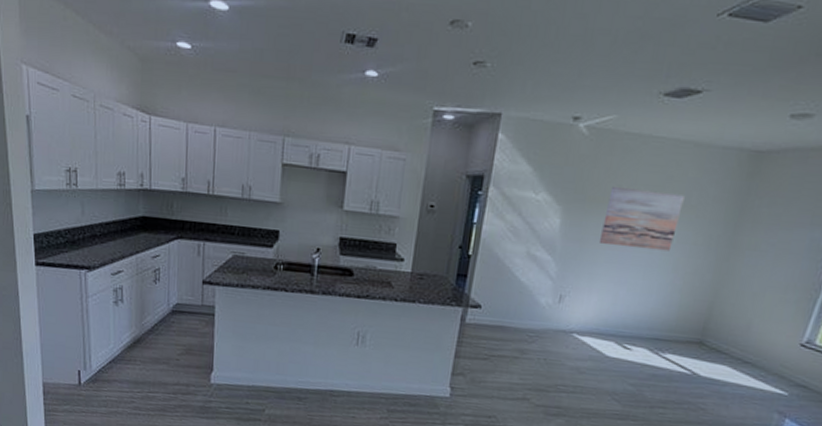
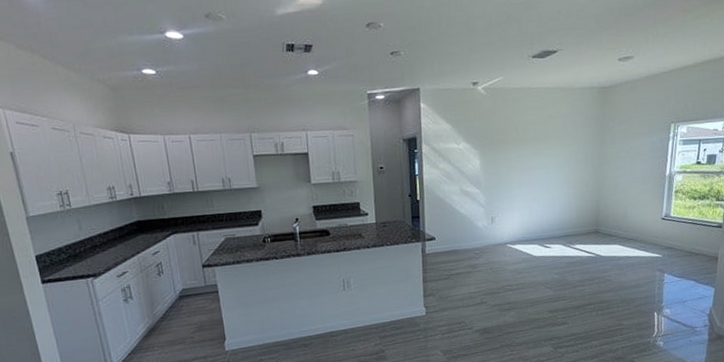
wall art: present [598,186,685,251] -> none [510,126,563,173]

